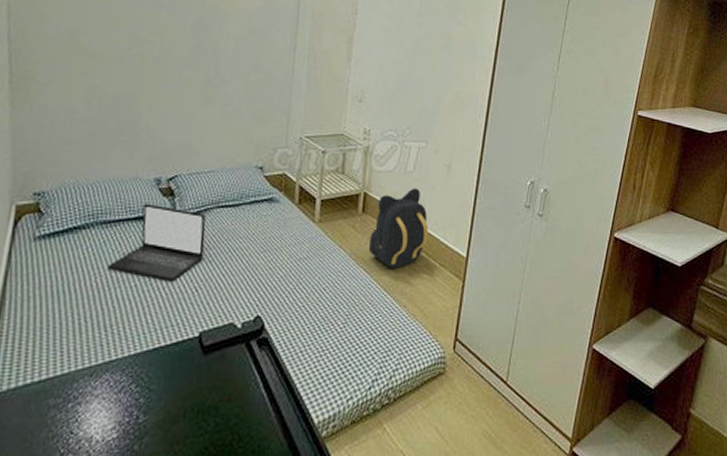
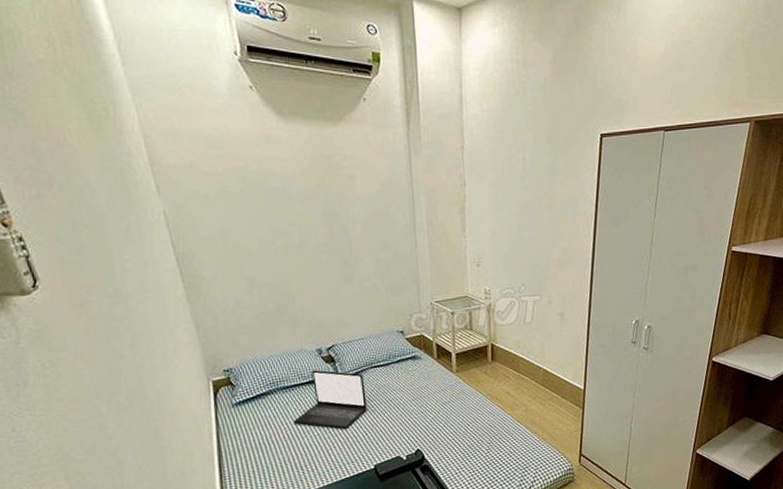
backpack: present [368,188,429,269] -> none [500,336,550,405]

